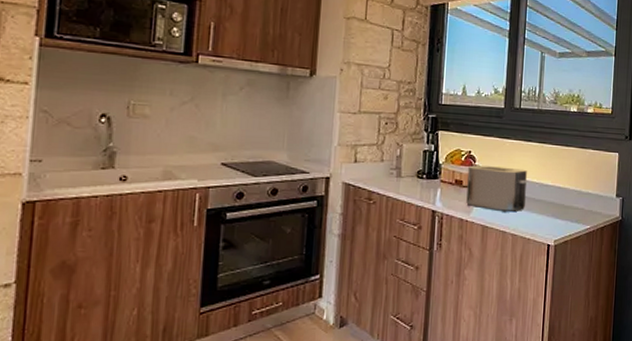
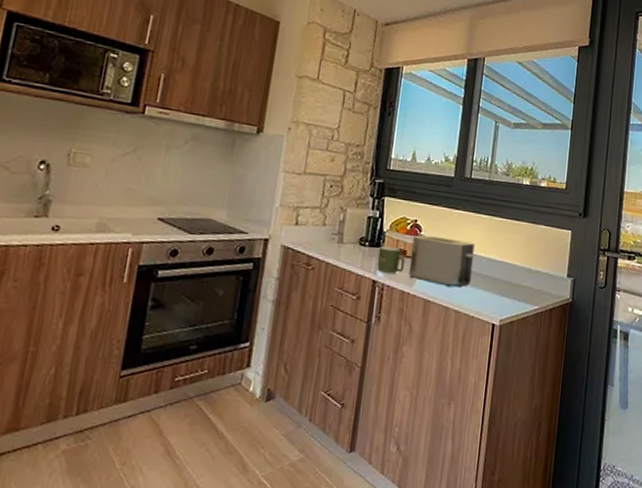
mug: none [435,177,462,204] -> present [377,245,405,275]

